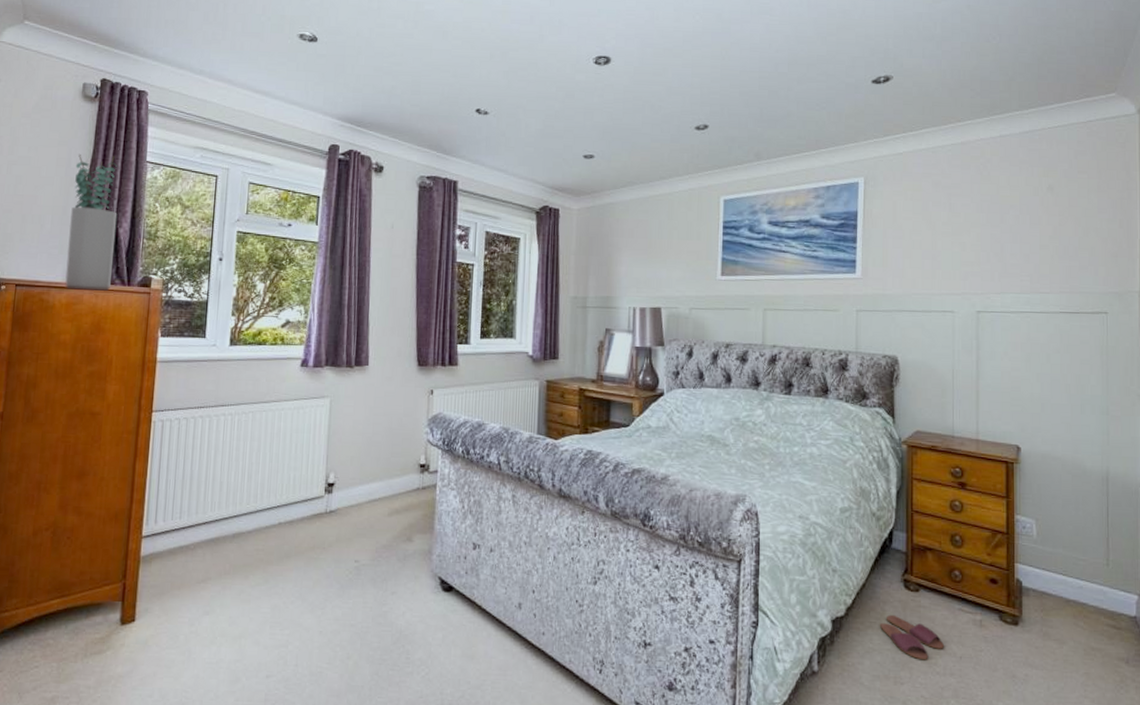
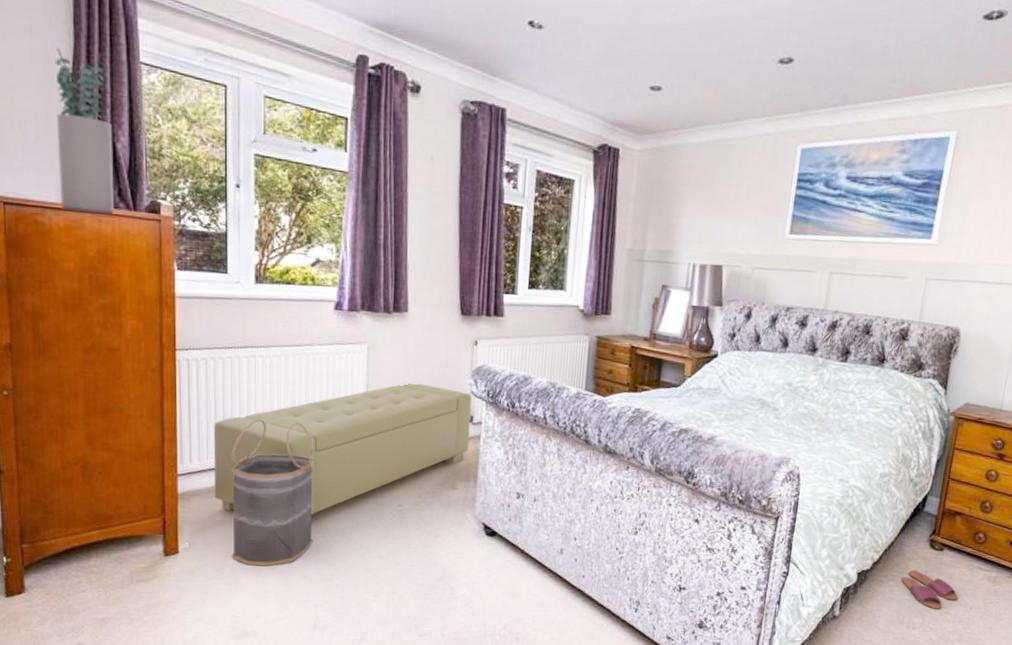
ottoman: none [175,434,428,575] -> present [213,382,471,515]
basket: none [186,476,275,633] -> present [231,419,315,567]

